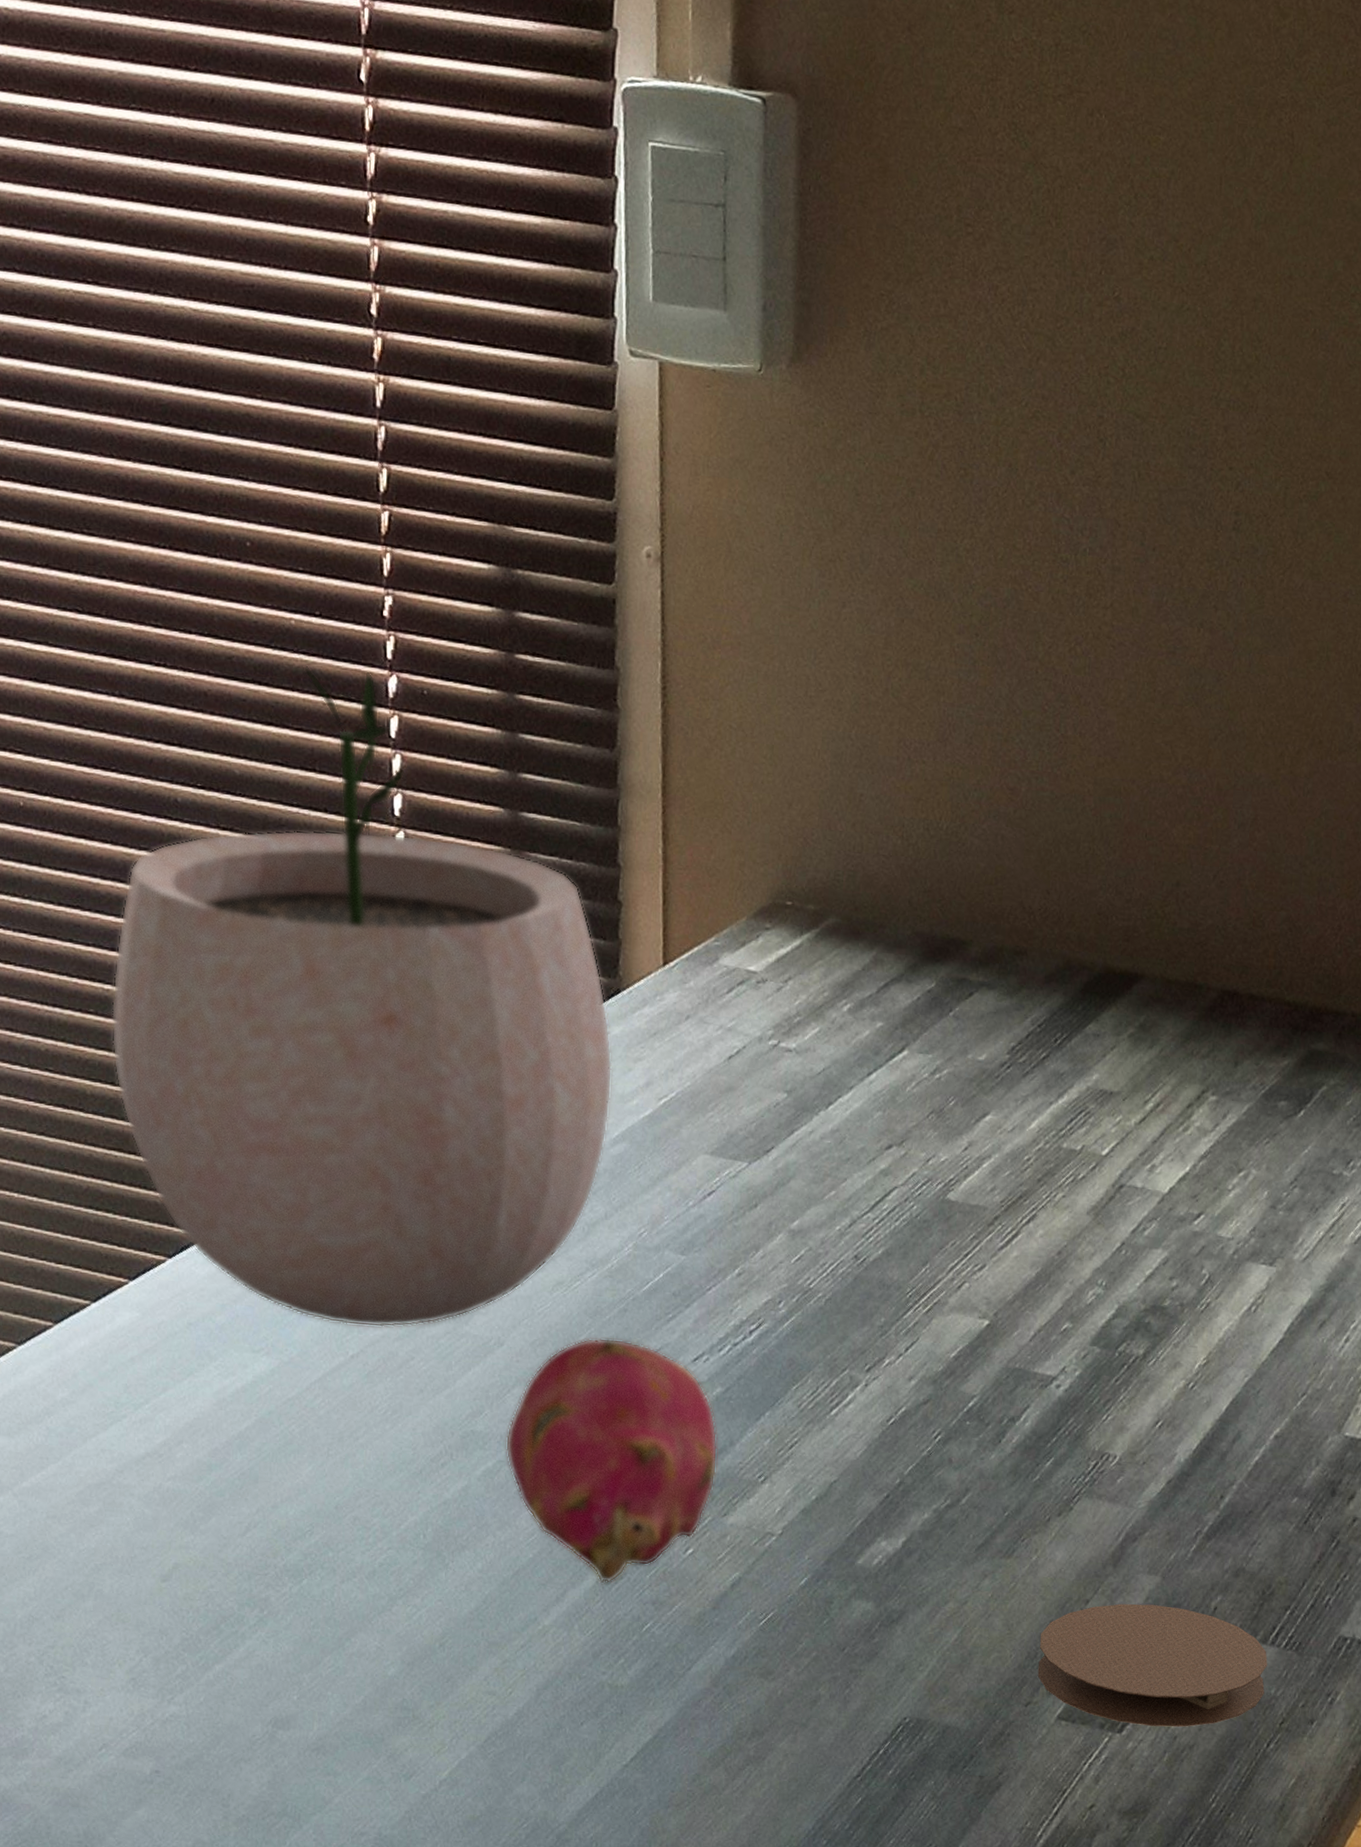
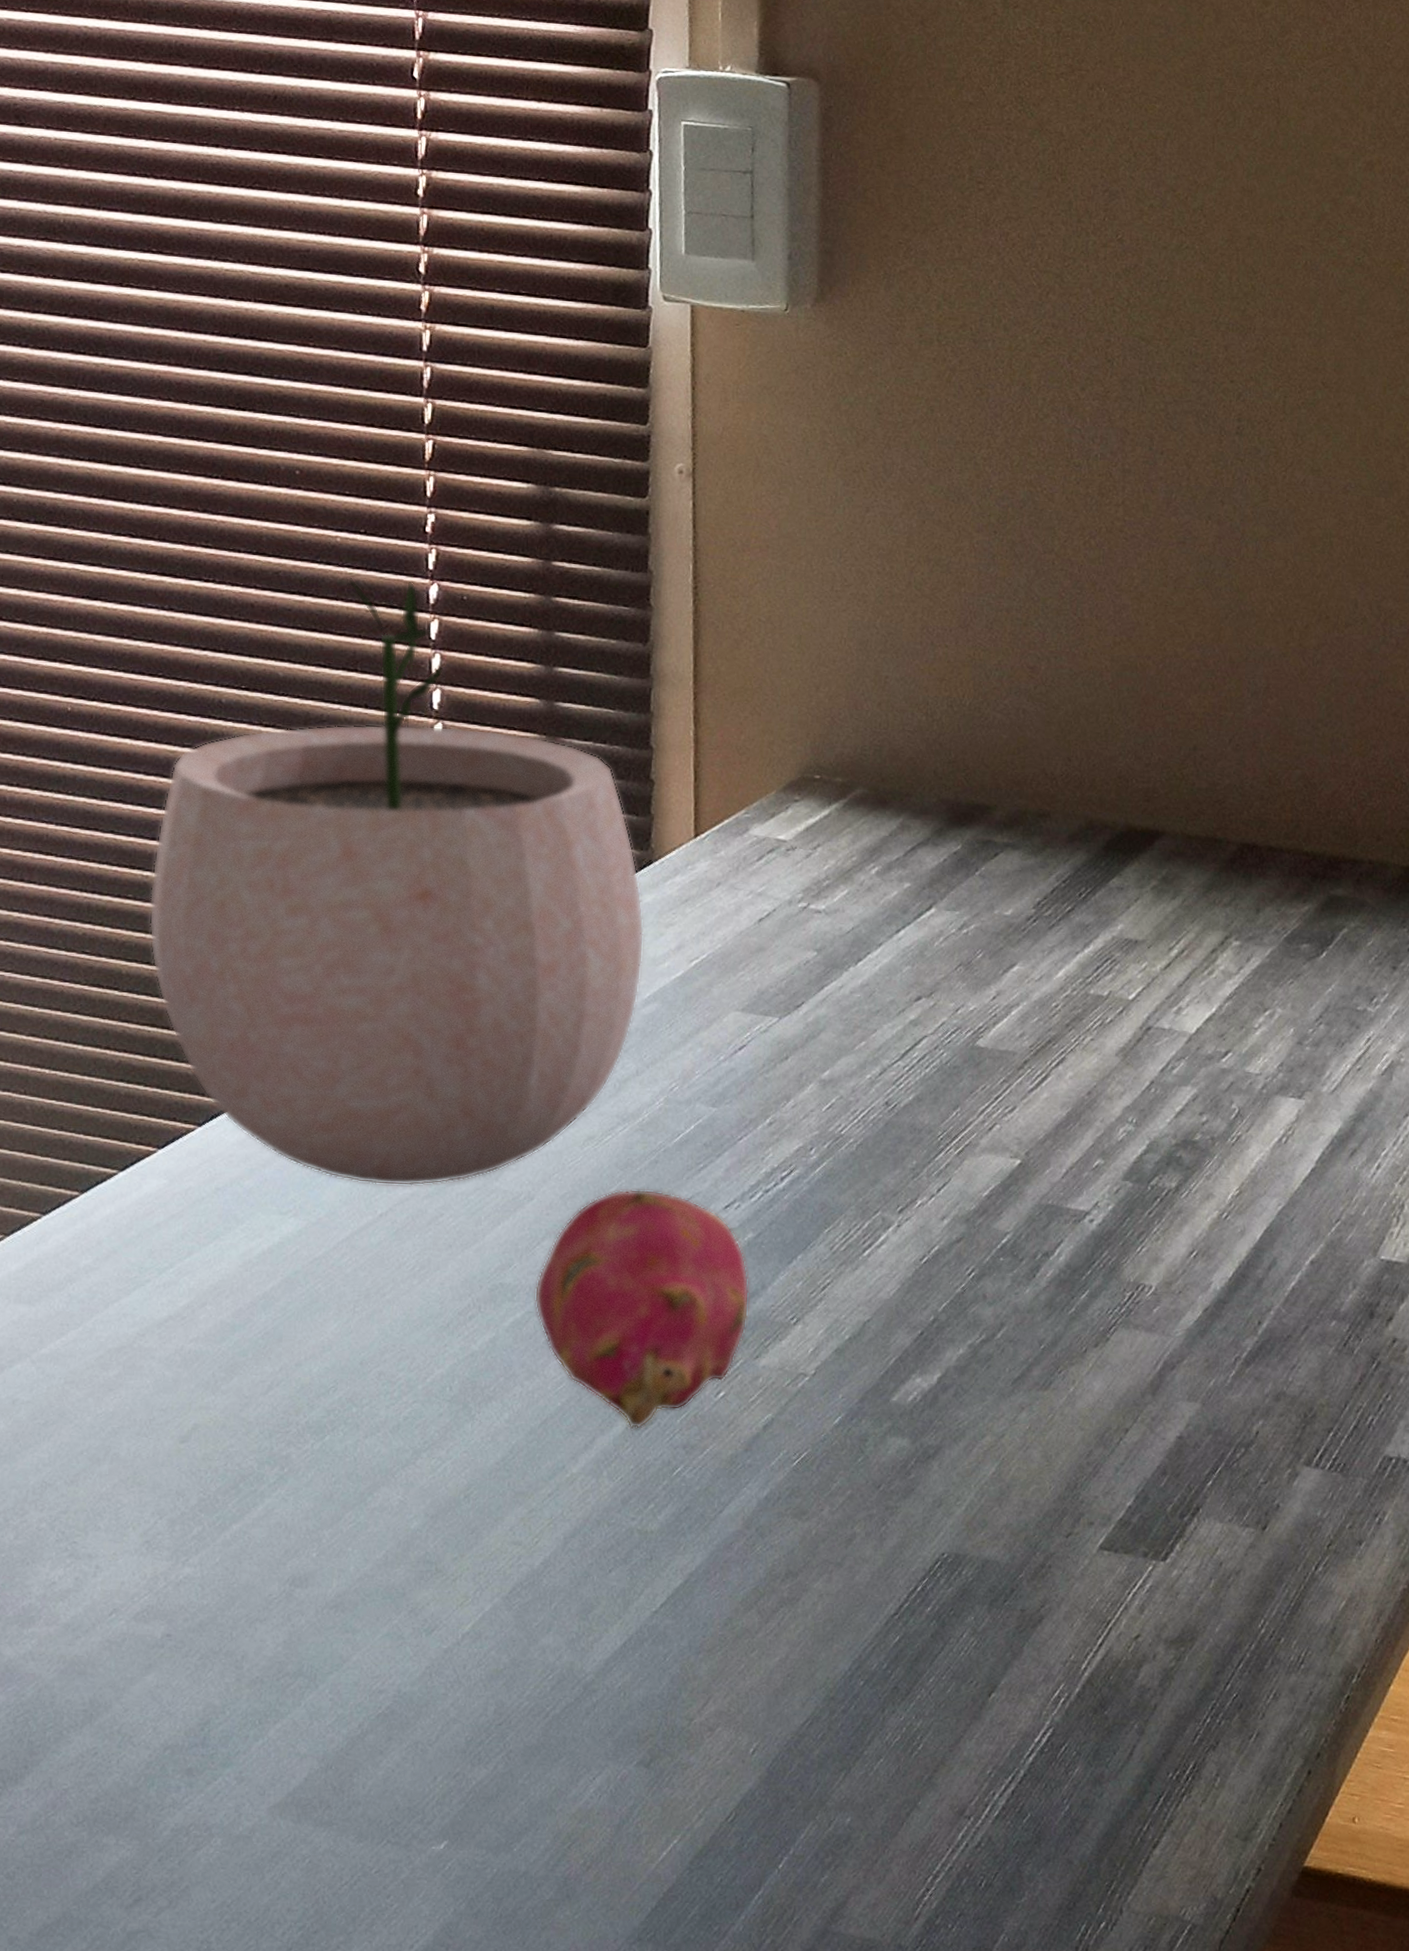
coaster: present [1037,1603,1268,1727] -> none [1078,1431,1312,1553]

